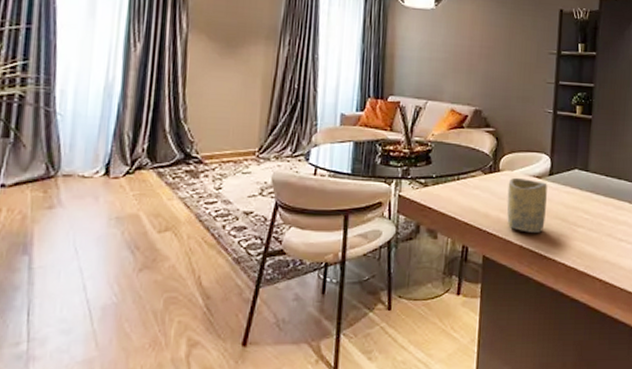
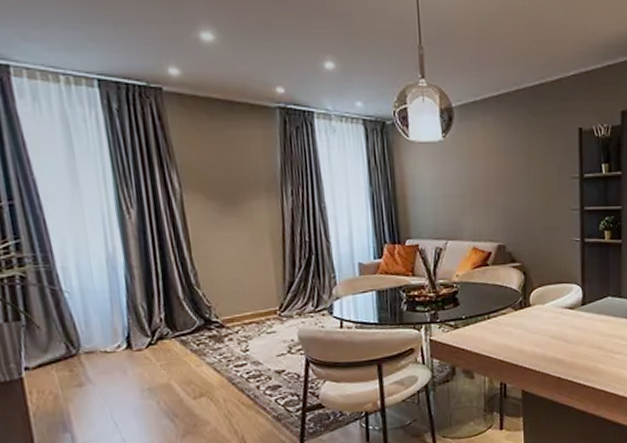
cup: present [506,177,548,233] -> none [540,310,581,364]

